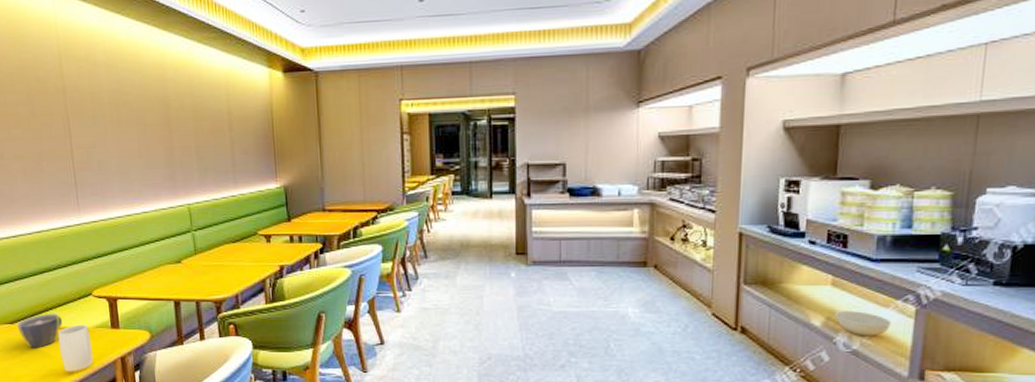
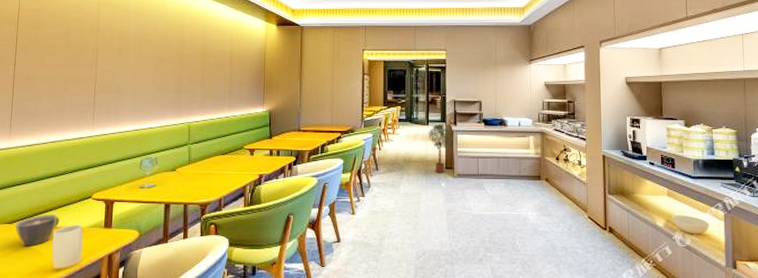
wine glass: none [138,246,161,284] -> present [138,156,159,188]
potted tree: none [491,195,524,260] -> present [427,123,452,173]

